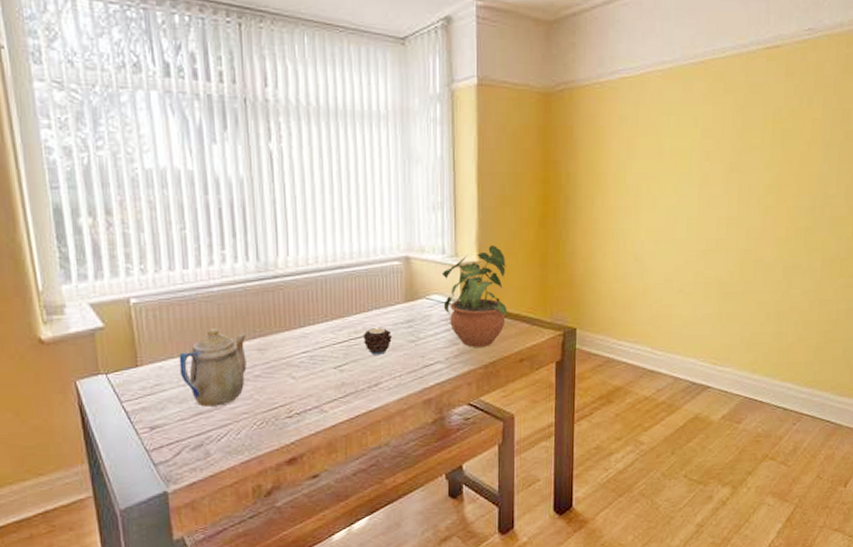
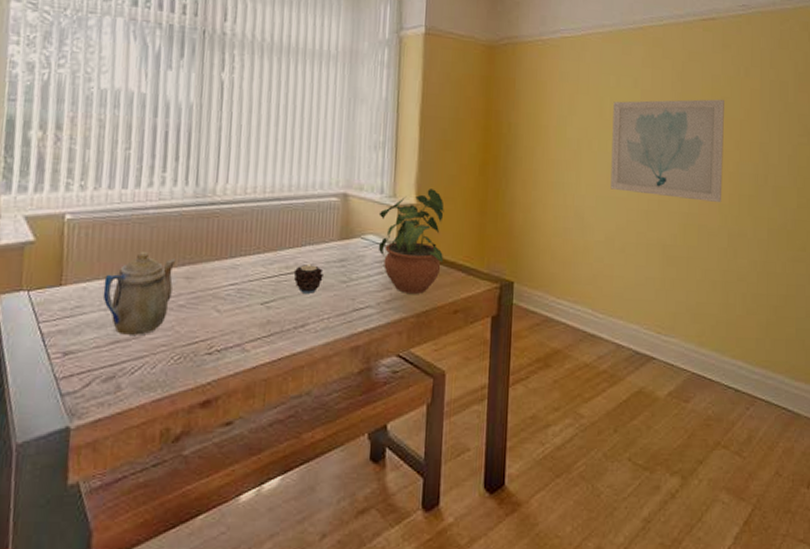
wall art: none [669,132,785,237] -> present [610,99,724,202]

